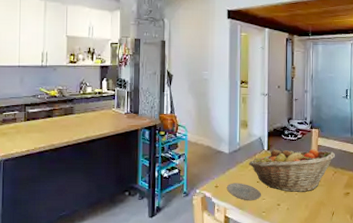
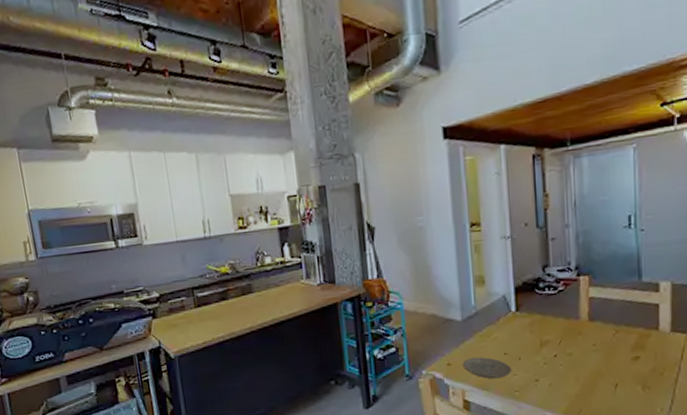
fruit basket: present [249,148,335,192] -> none [491,303,615,363]

